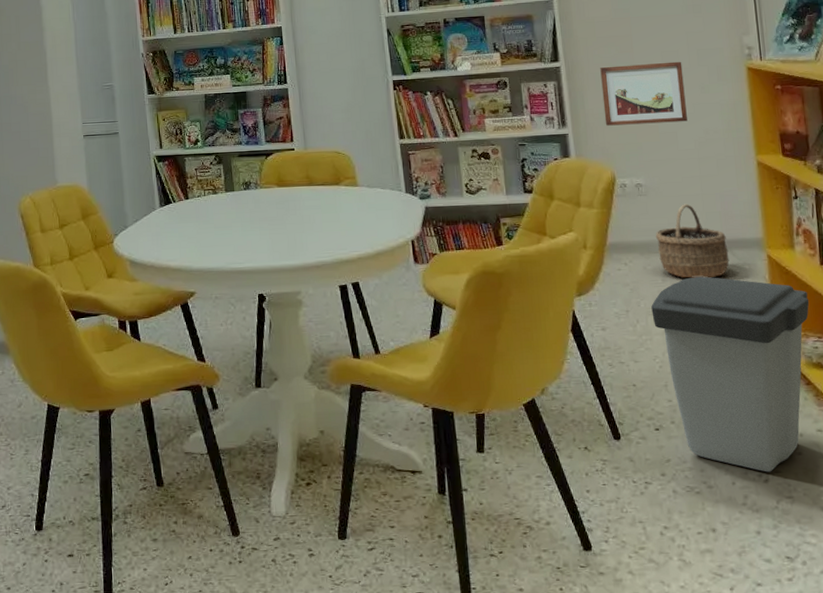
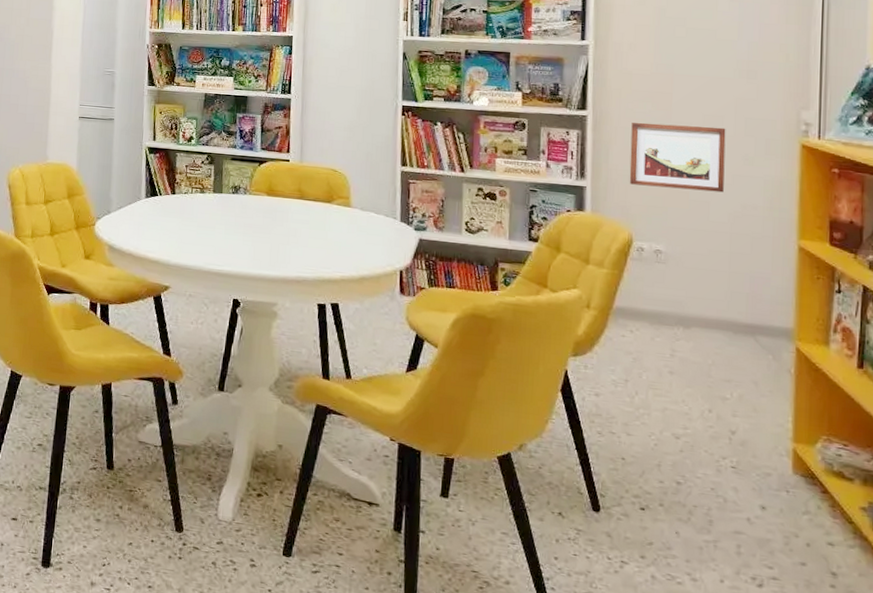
trash can: present [651,276,810,472] -> none [654,356,839,578]
wicker basket: present [655,204,730,278] -> none [669,279,751,362]

